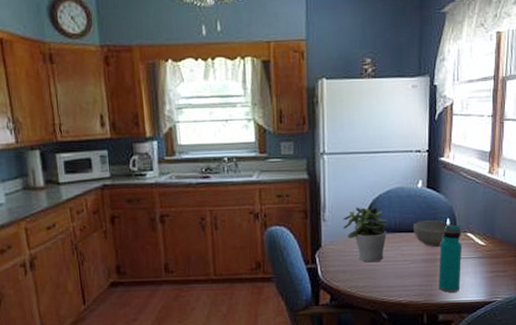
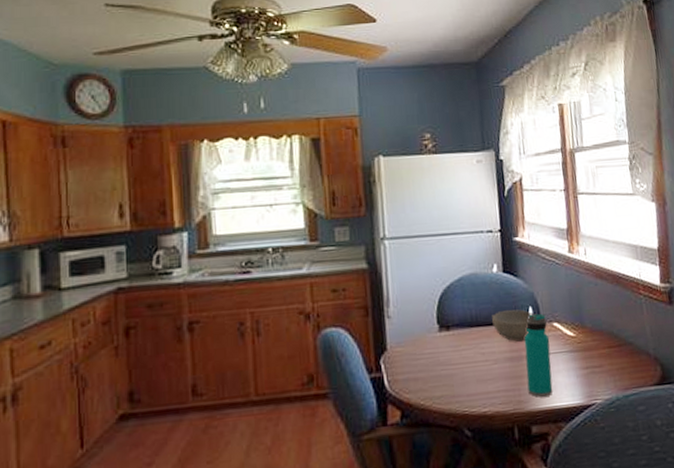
potted plant: present [343,205,388,263] -> none [410,295,463,366]

